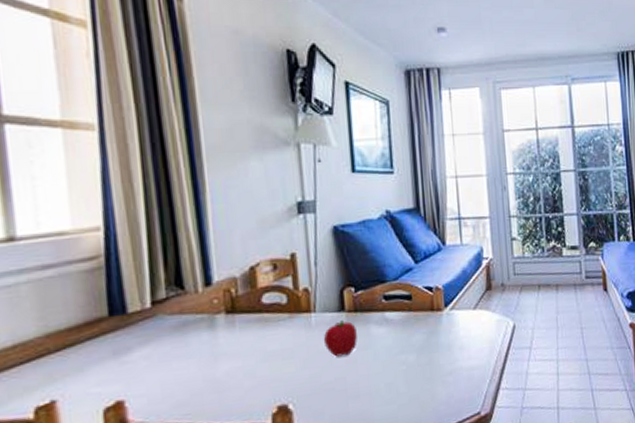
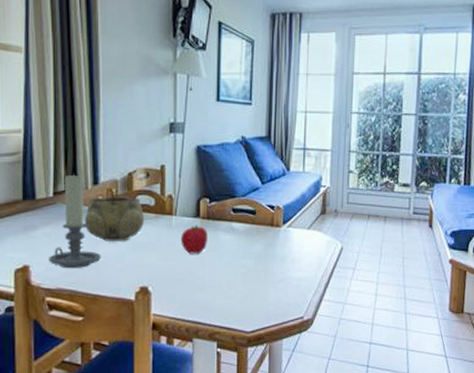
candle holder: none [151,276,223,397] -> present [49,174,101,269]
decorative bowl: none [195,296,277,355] -> present [84,196,145,241]

